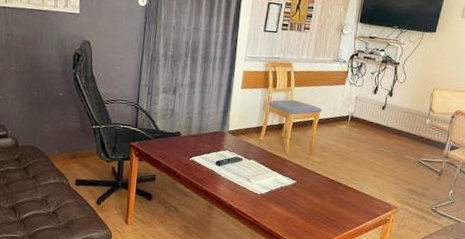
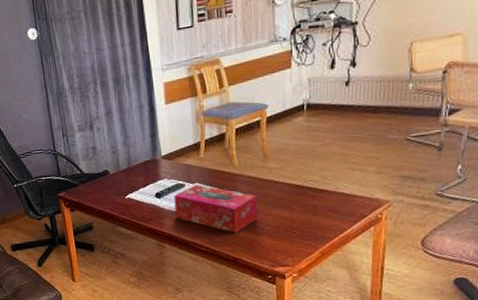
tissue box: none [229,161,299,209] -> present [174,184,258,233]

